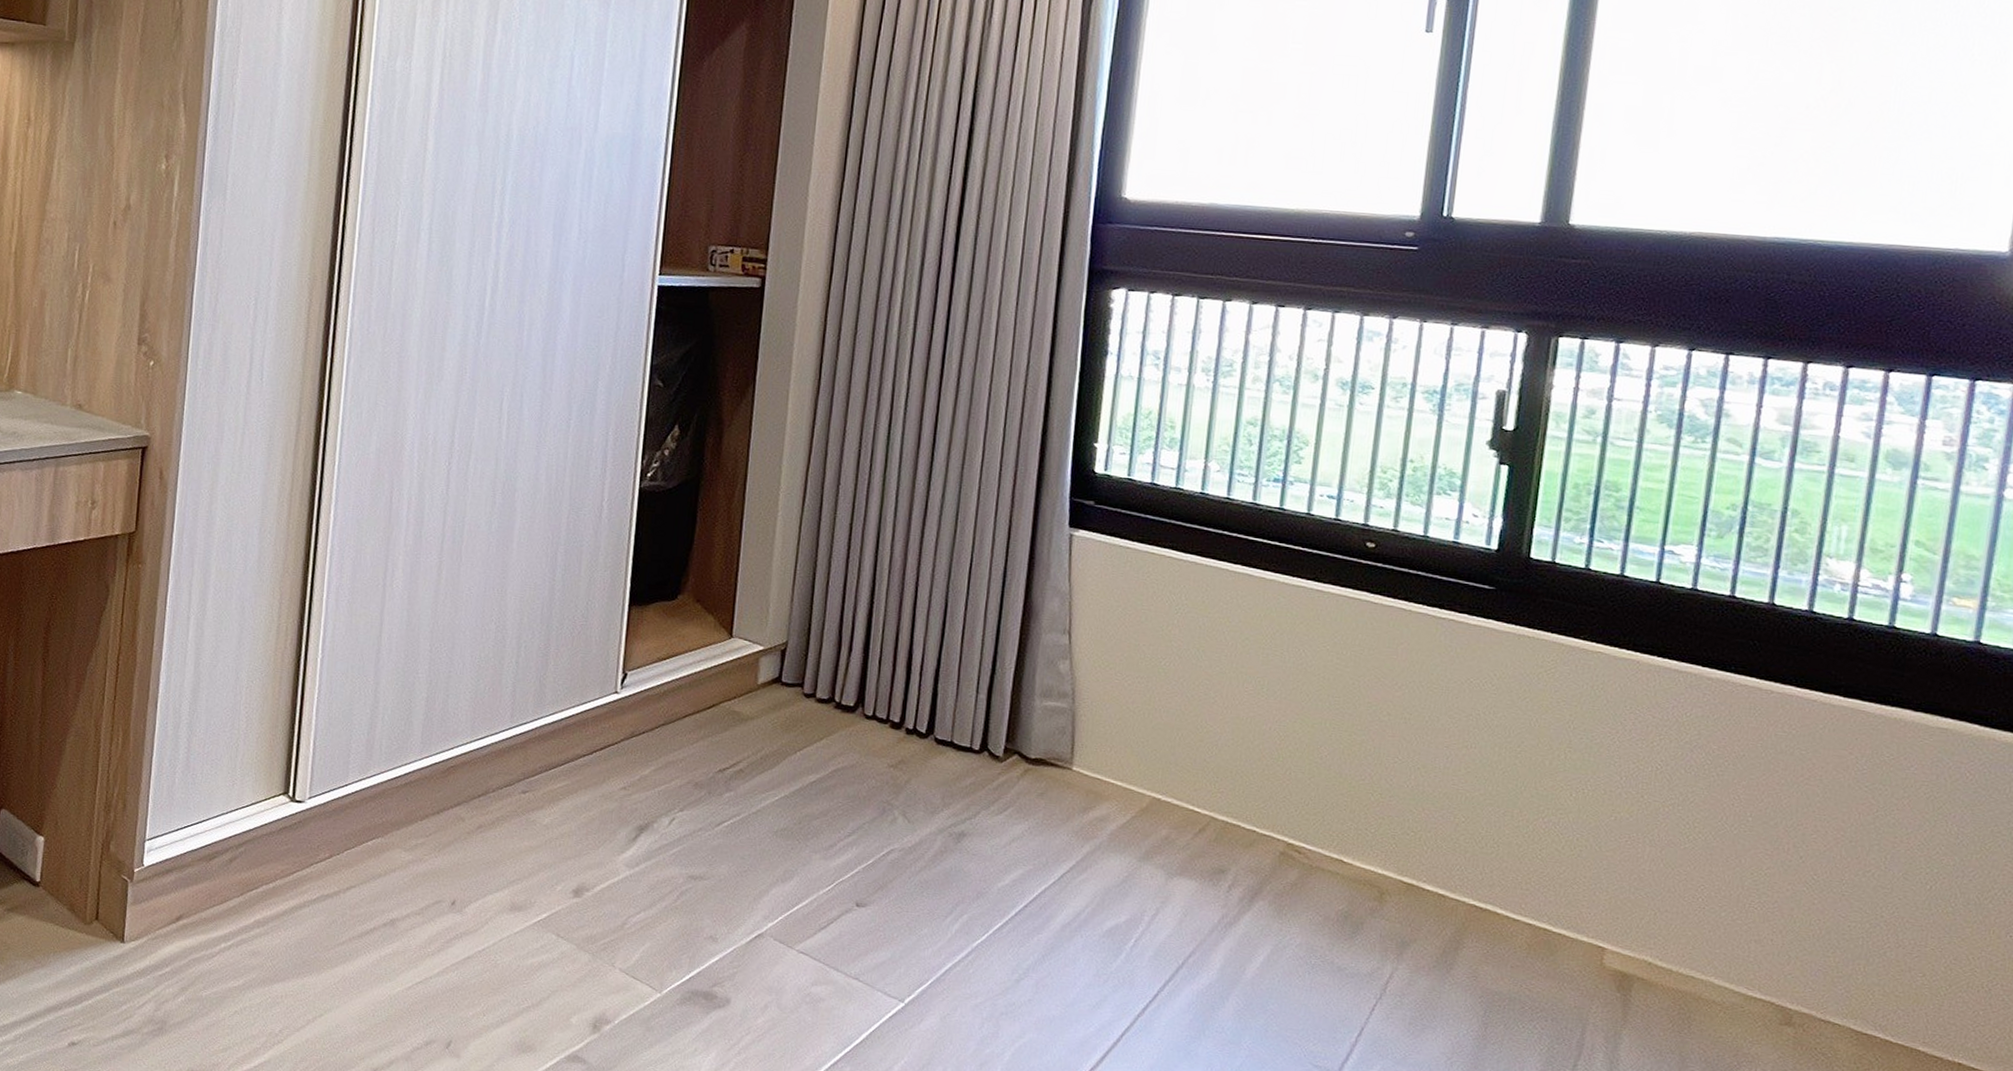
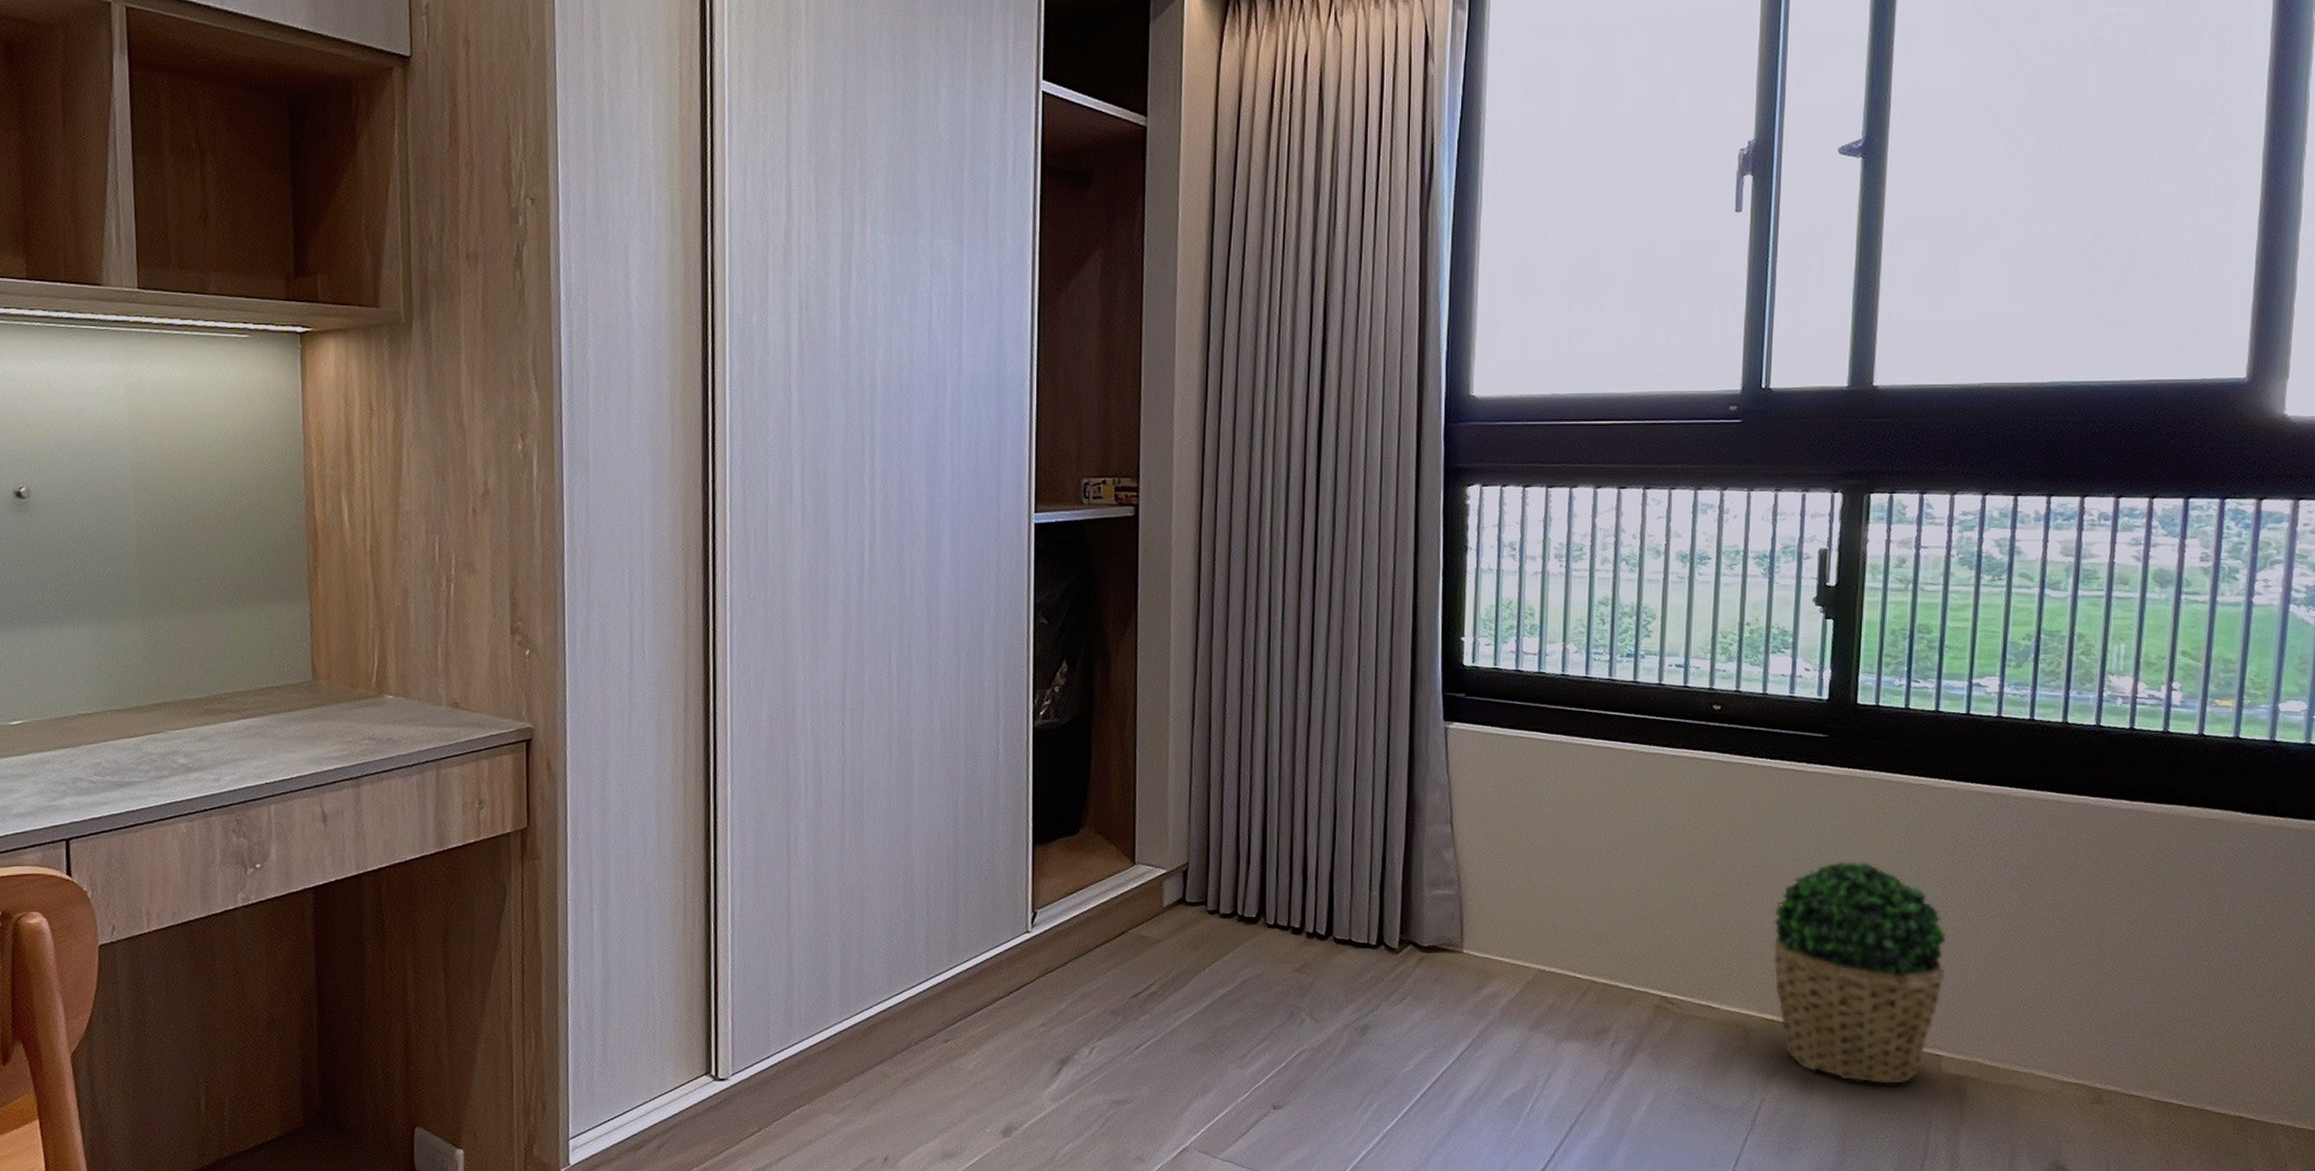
potted plant: none [1416,723,1620,973] -> present [1773,860,1947,1084]

